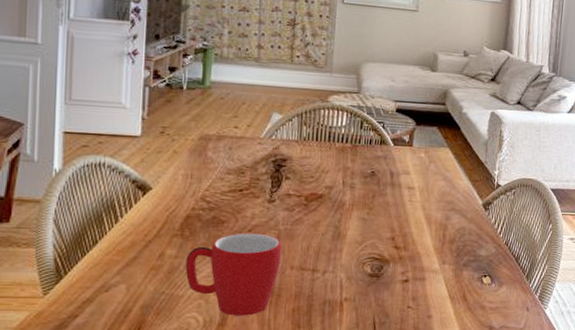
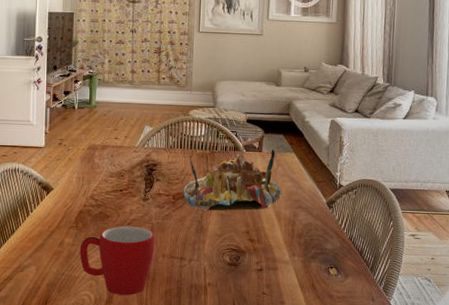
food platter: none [317,138,433,215] -> present [183,145,281,211]

